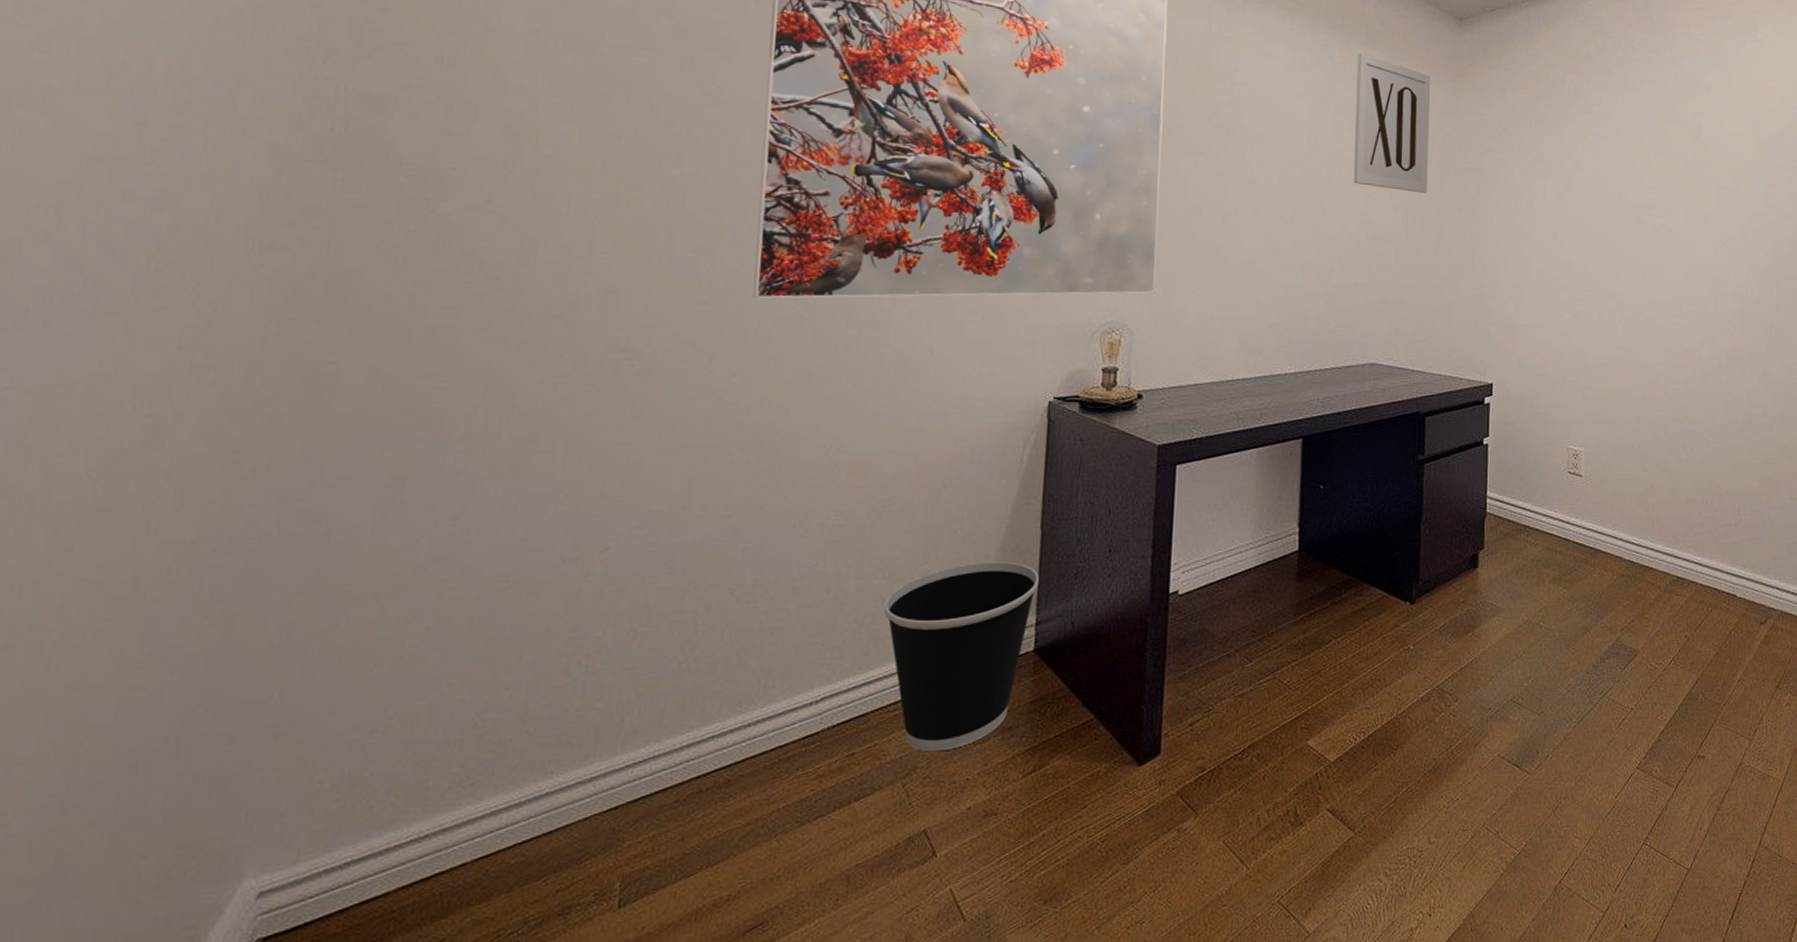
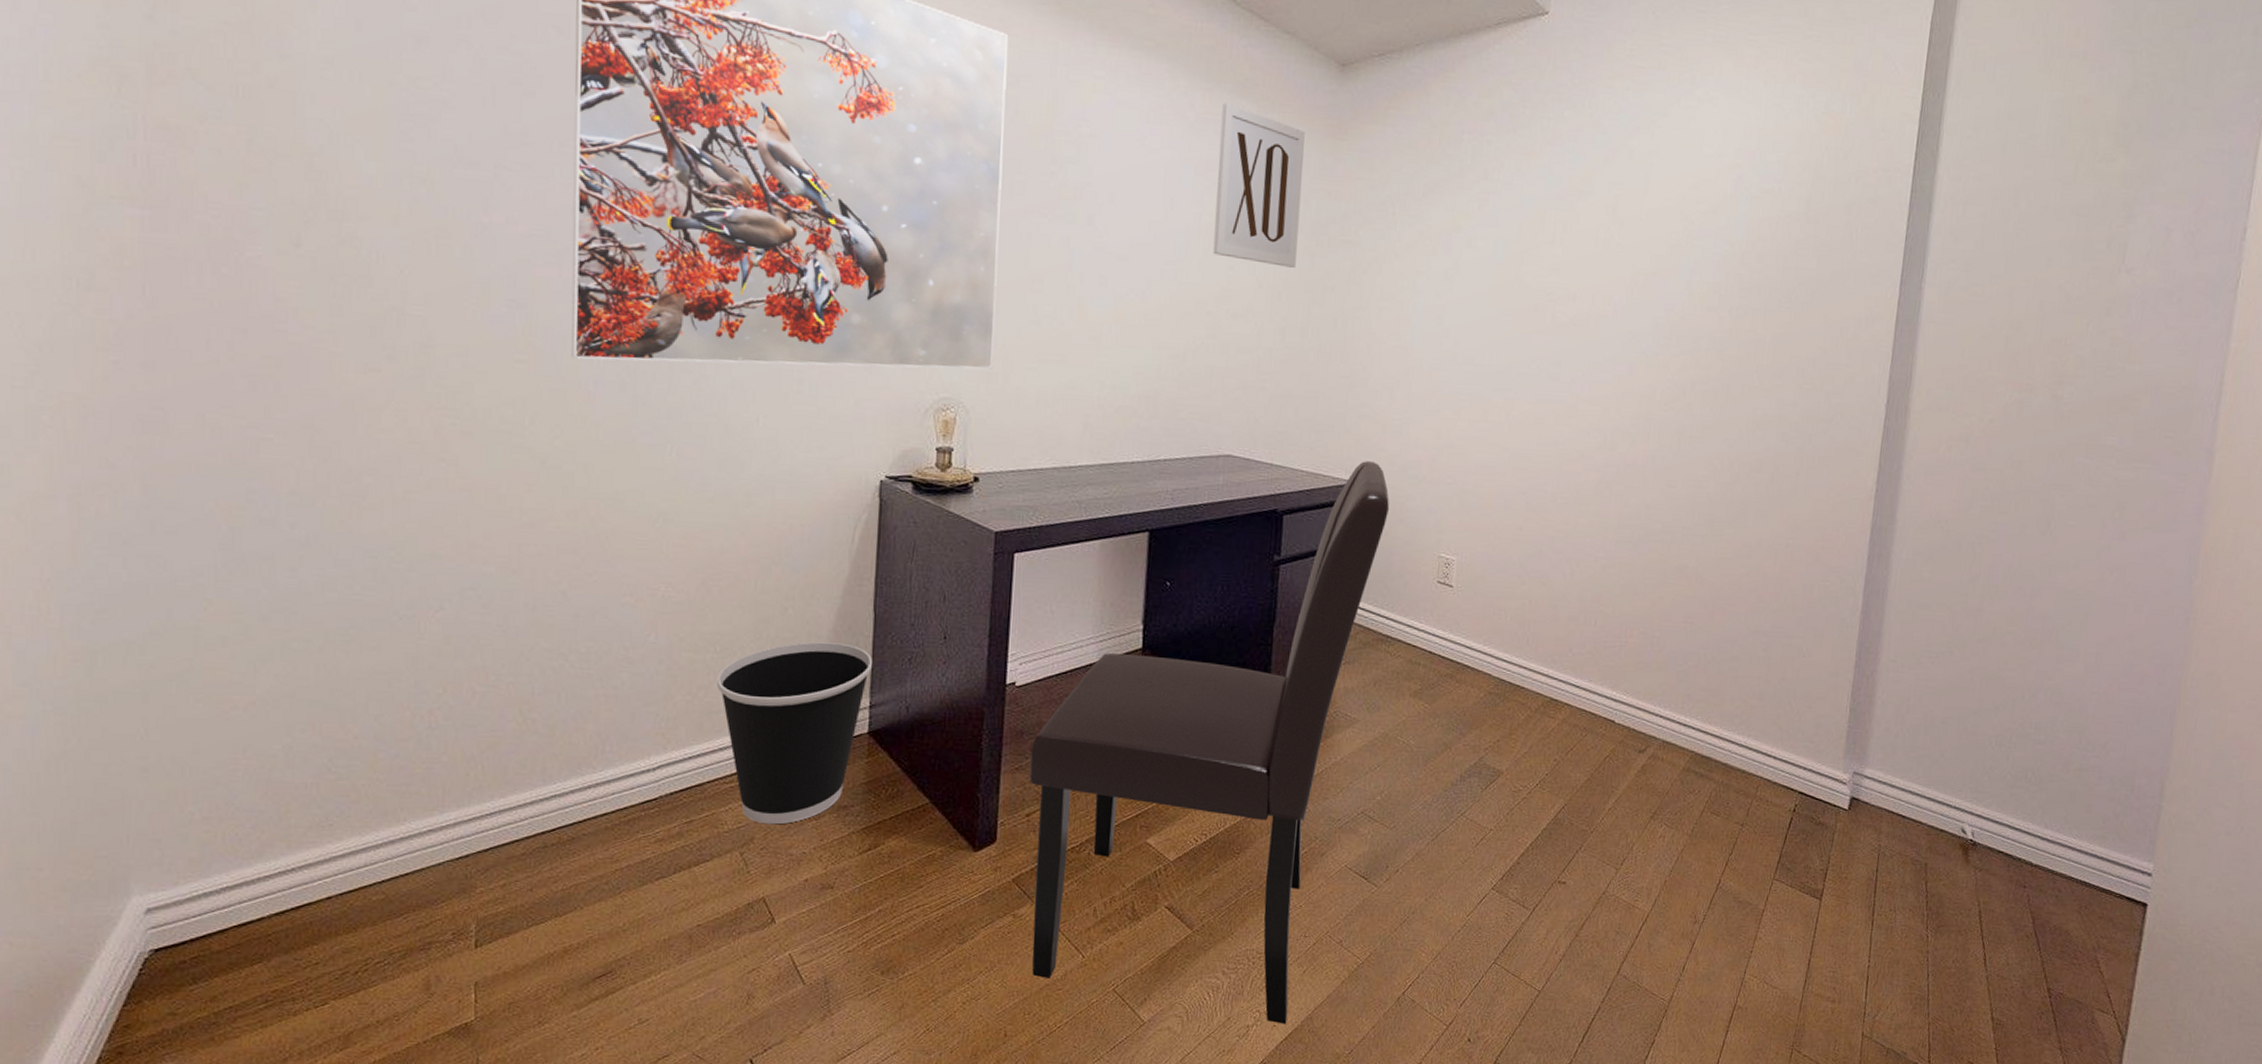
chair: none [1192,364,1521,925] -> present [1029,461,1390,1024]

